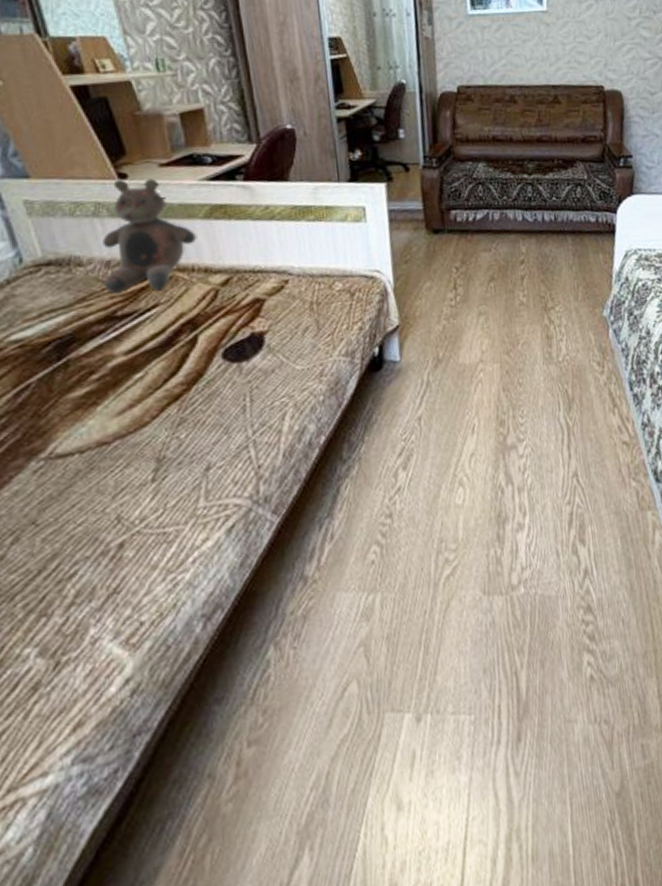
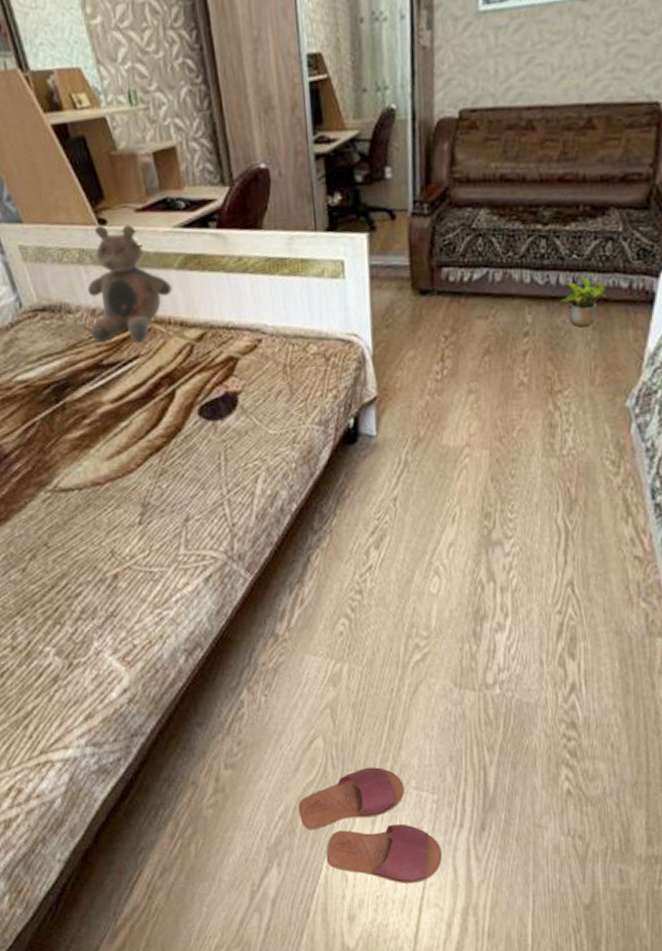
slippers: none [331,700,483,834] -> present [298,767,442,884]
potted plant: none [545,213,580,254] -> present [559,275,606,326]

